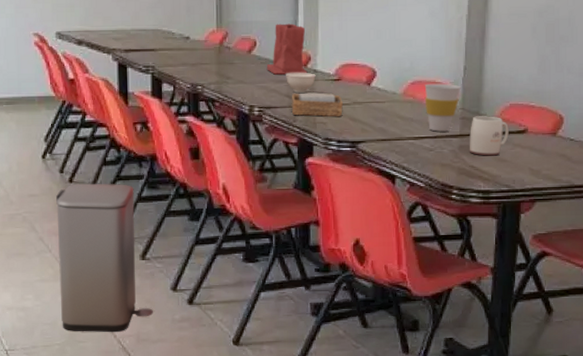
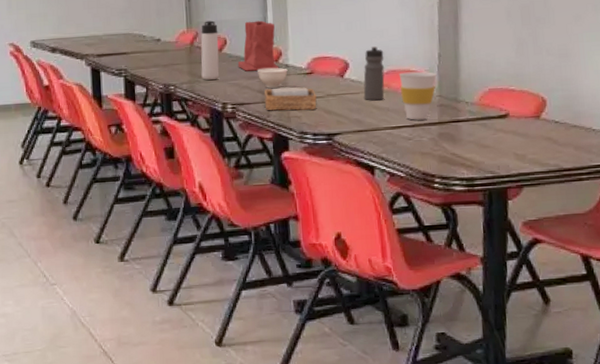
pedal bin: present [56,183,153,332] -> none [34,186,133,337]
thermos bottle: none [229,21,248,82] -> present [201,20,220,81]
water bottle: none [389,55,411,112] -> present [363,45,385,102]
mug: present [469,116,509,156] -> none [449,102,490,143]

